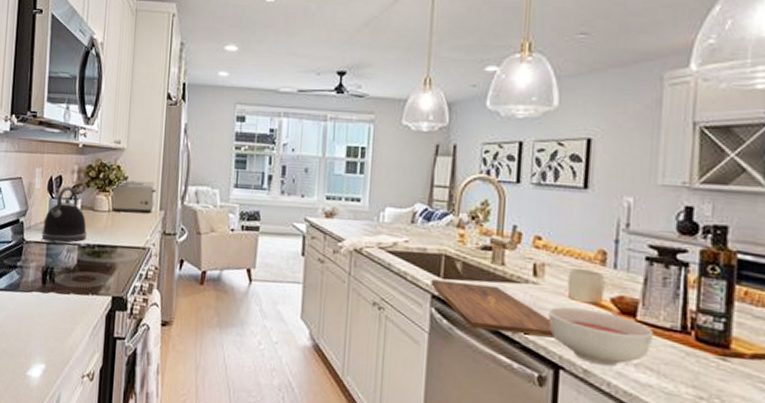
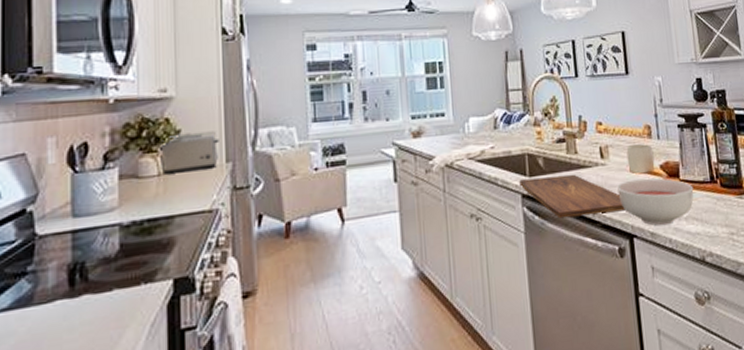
kettle: present [41,186,87,243] -> none [63,154,130,230]

